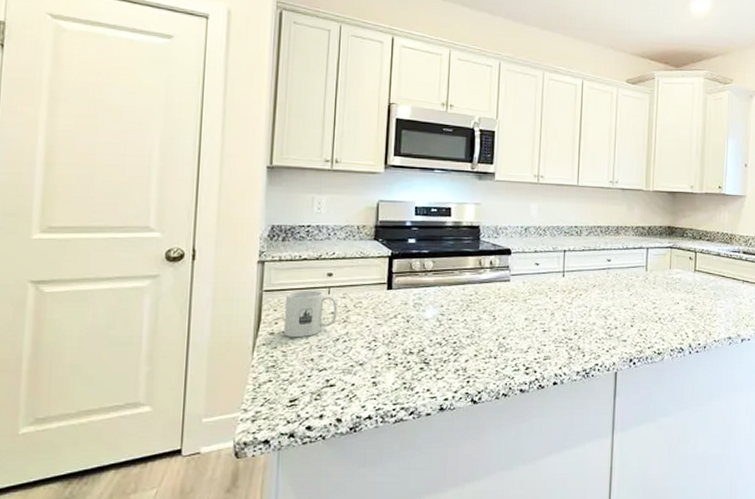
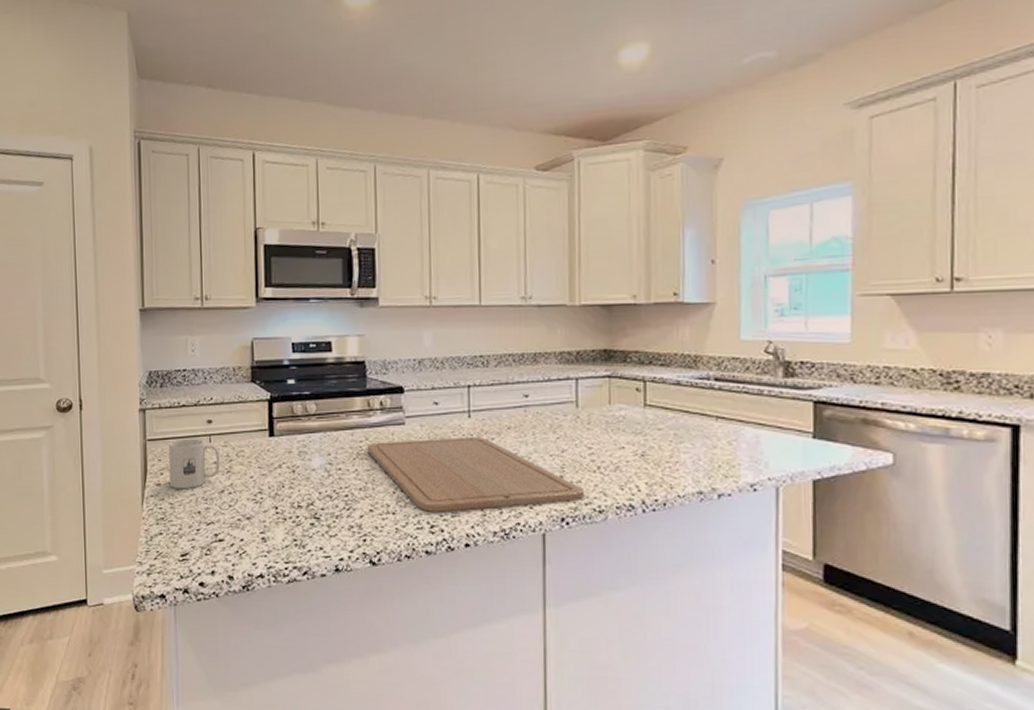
chopping board: none [476,293,649,356] -> present [367,437,585,512]

